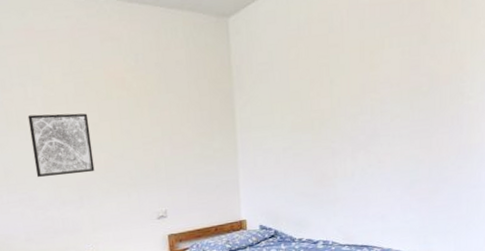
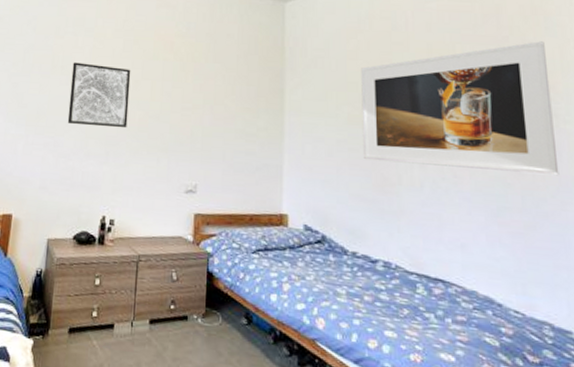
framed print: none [302,24,460,161] -> present [361,41,560,176]

